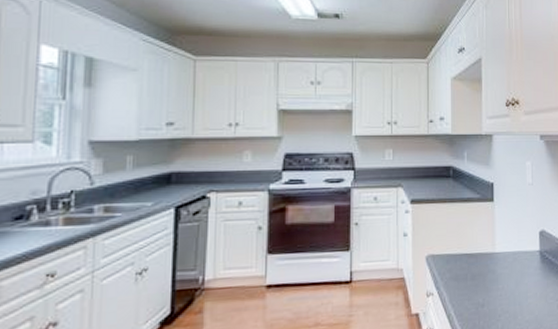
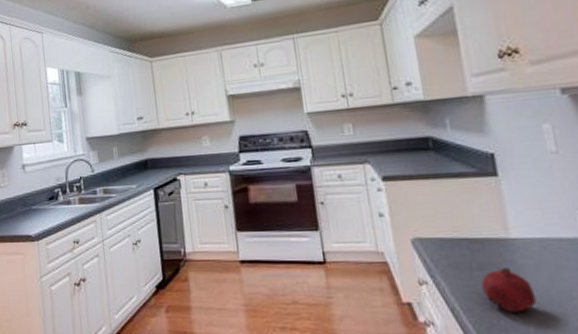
fruit: none [472,277,506,314] -> present [481,268,537,312]

